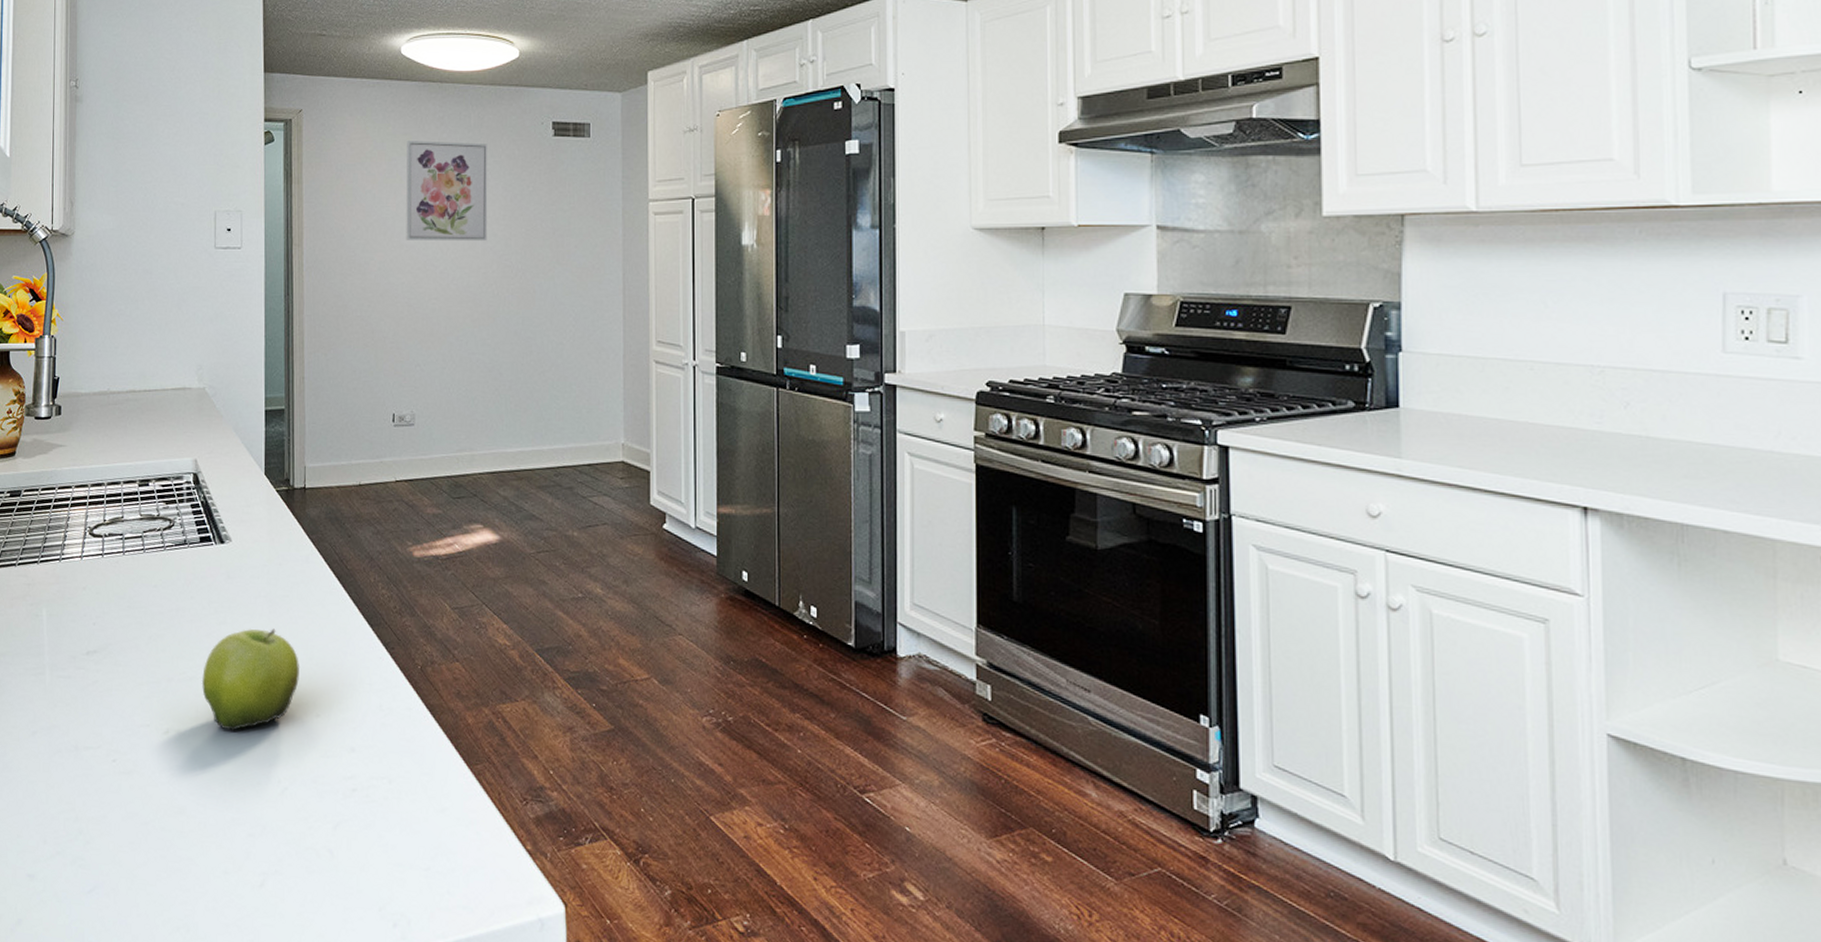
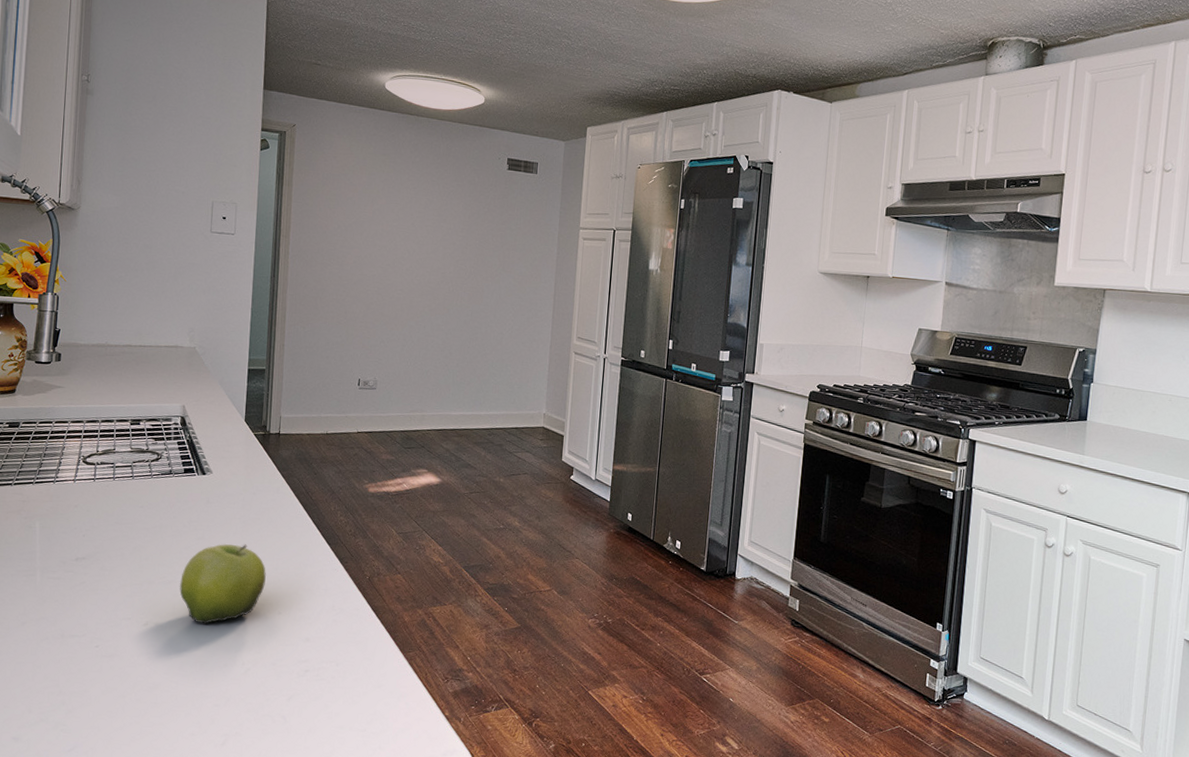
wall art: present [406,141,488,242] -> none [379,160,453,248]

